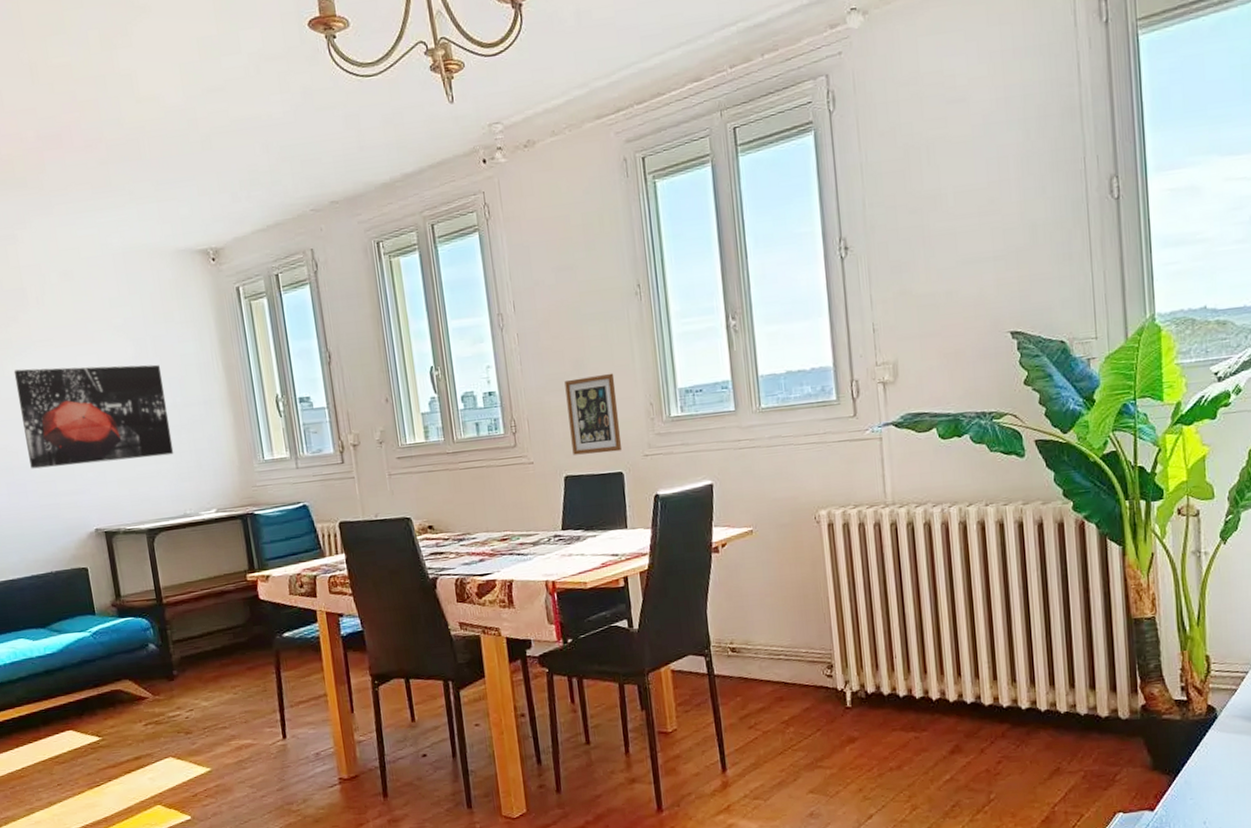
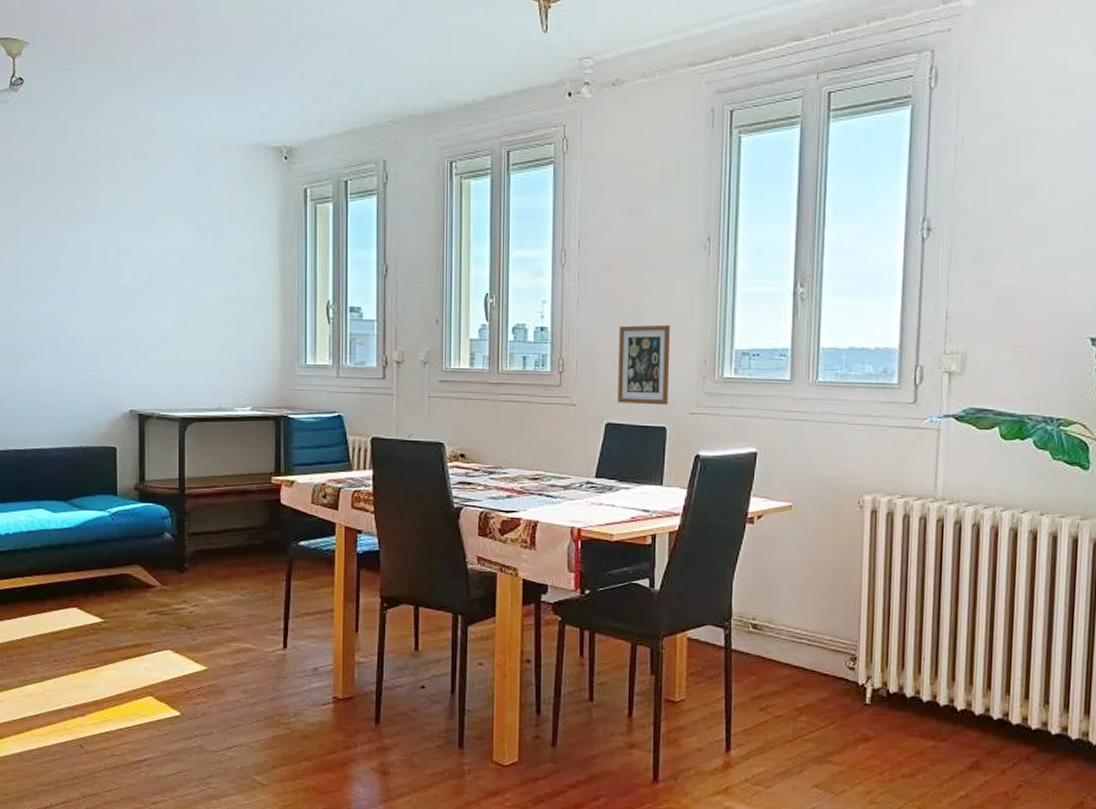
wall art: present [13,364,174,469] -> none [74,242,218,347]

